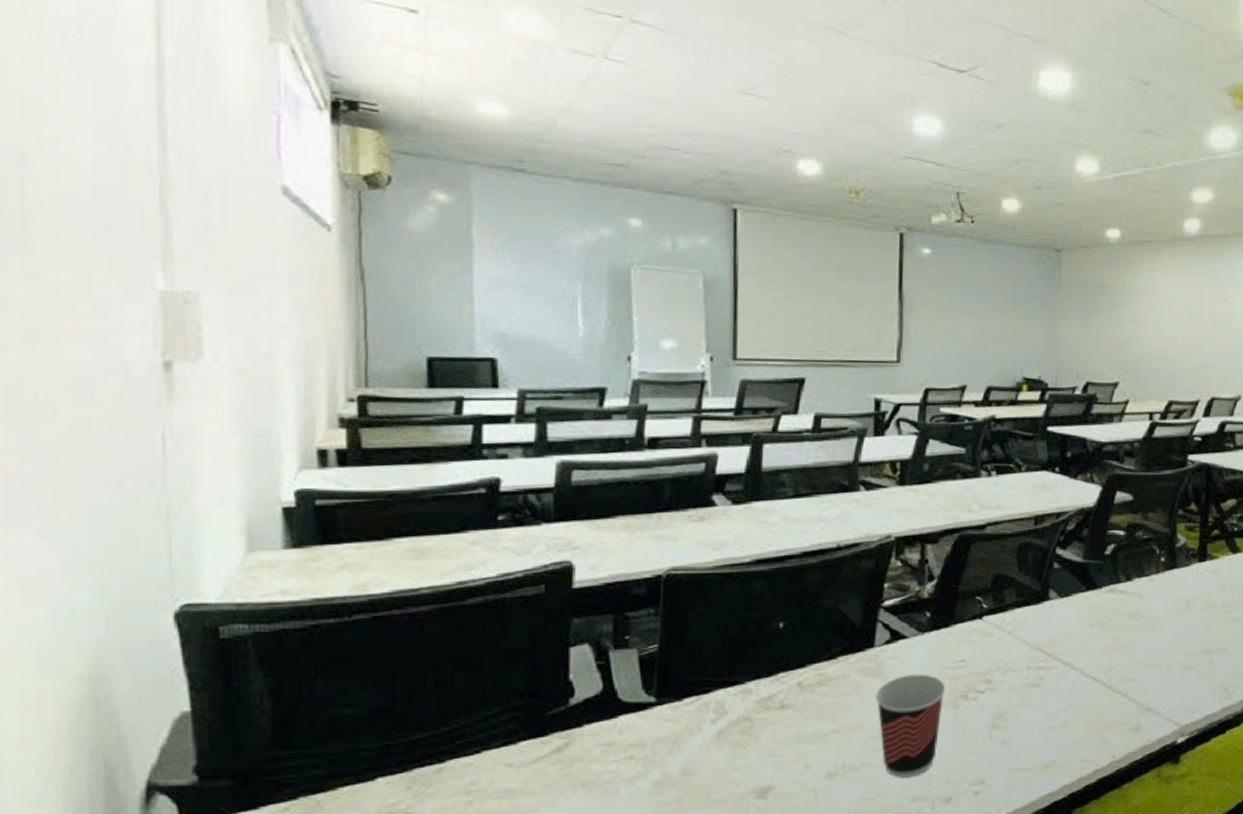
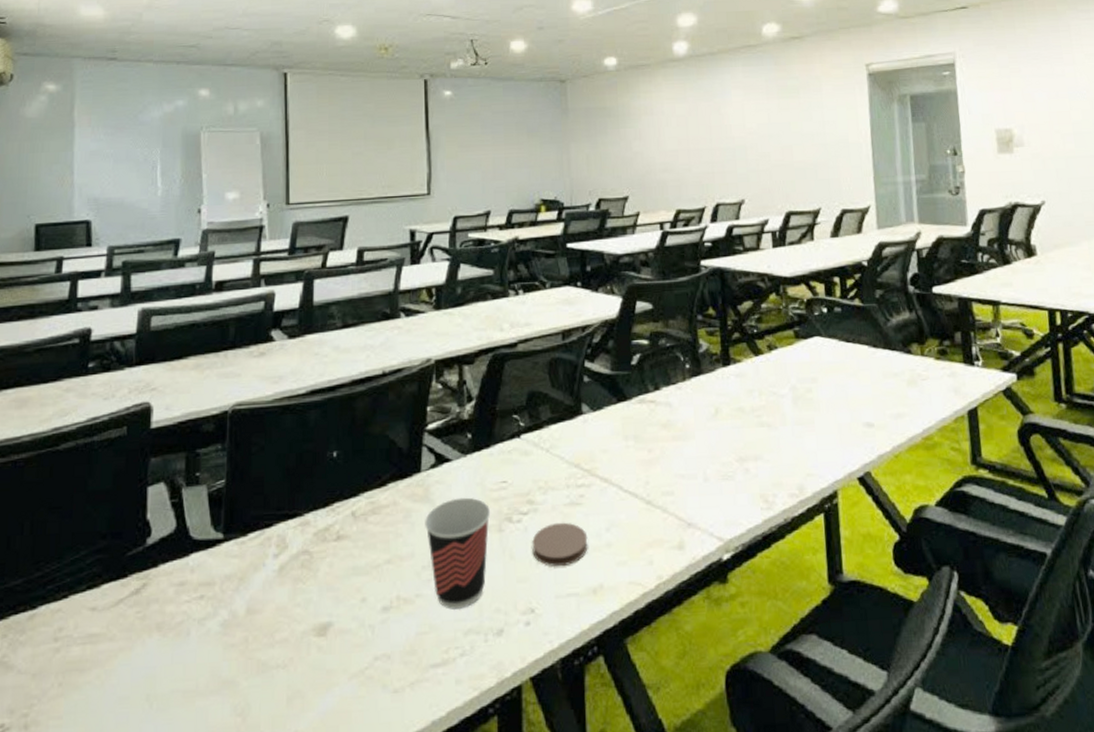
coaster: none [986,702,1044,742] -> present [532,522,588,566]

